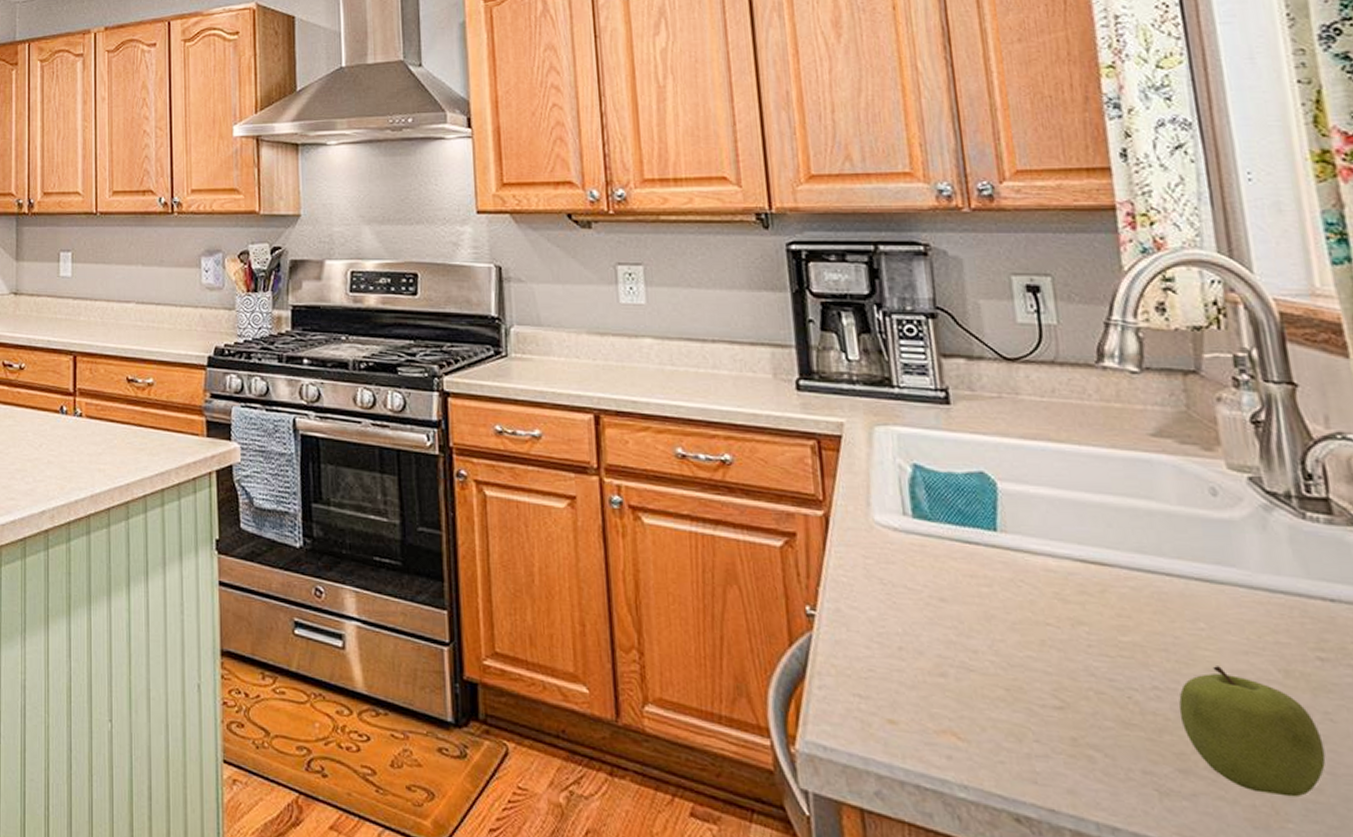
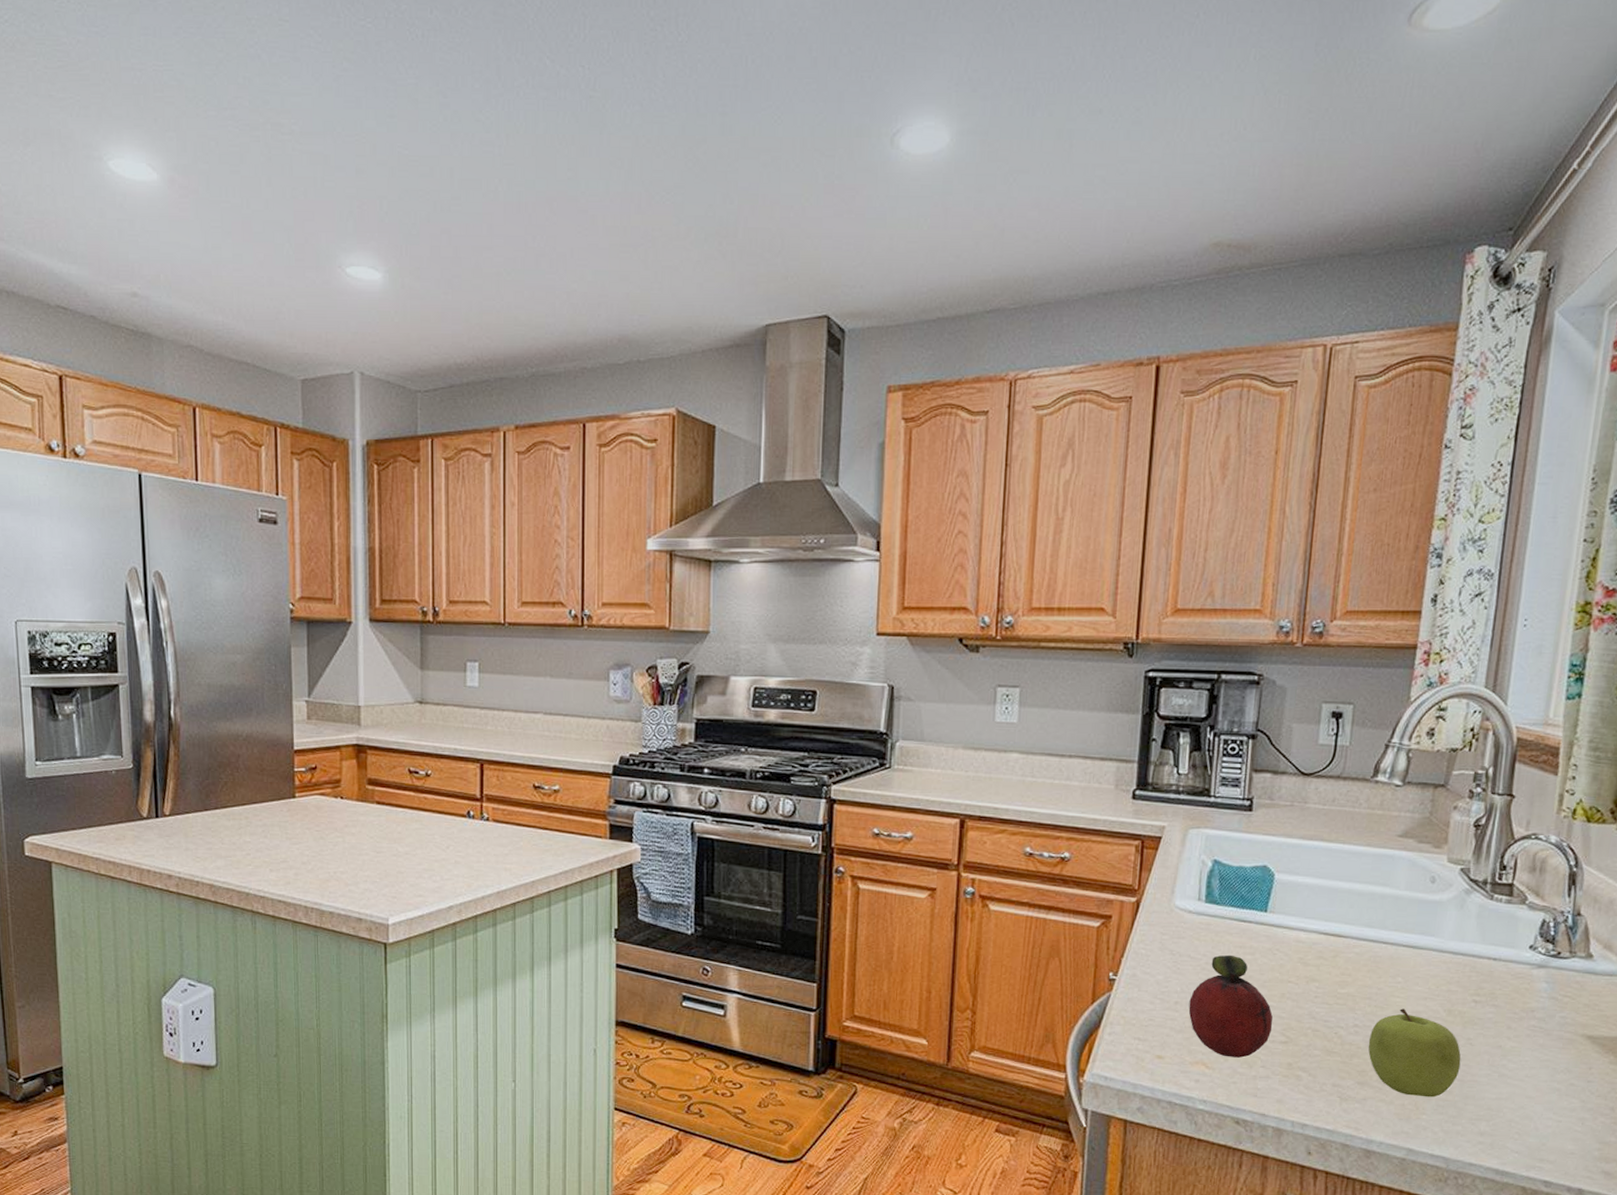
fruit: none [917,586,1039,727] -> present [1188,954,1274,1058]

